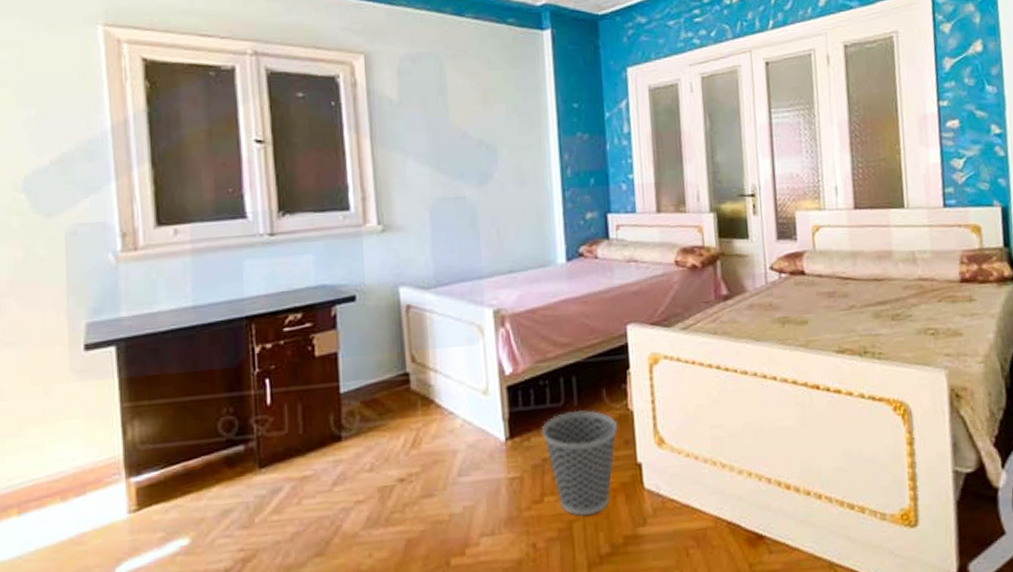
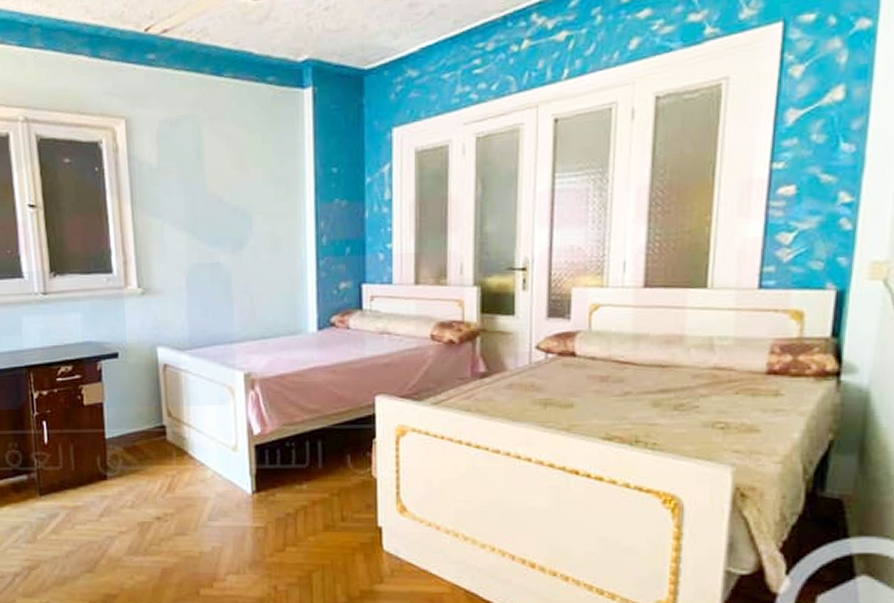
wastebasket: present [541,409,618,517] -> none [286,472,361,569]

